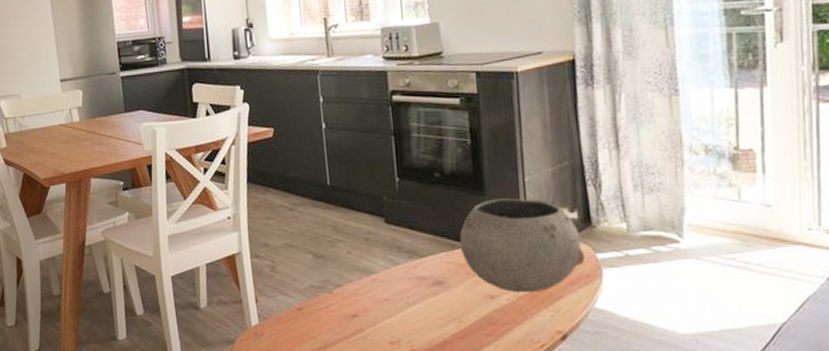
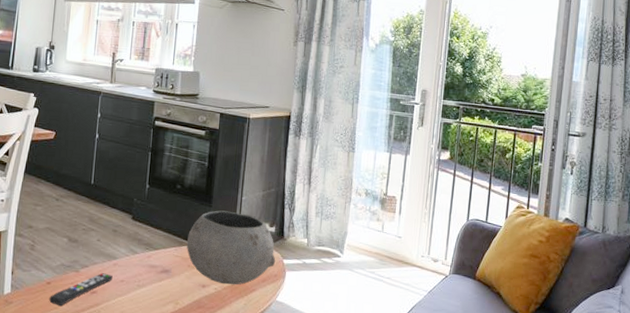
remote control: none [304,292,374,336] -> present [49,273,113,307]

